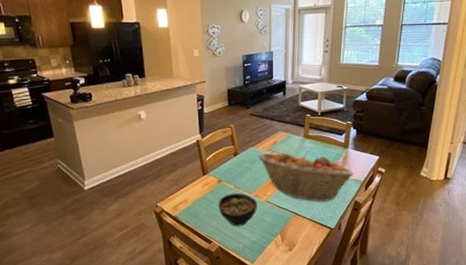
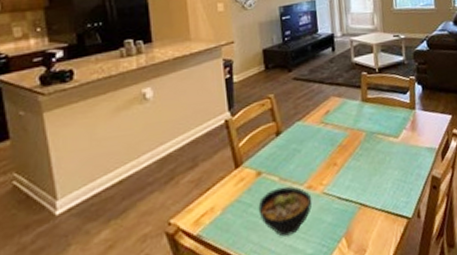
fruit basket: present [258,152,354,203] -> none [307,120,426,185]

